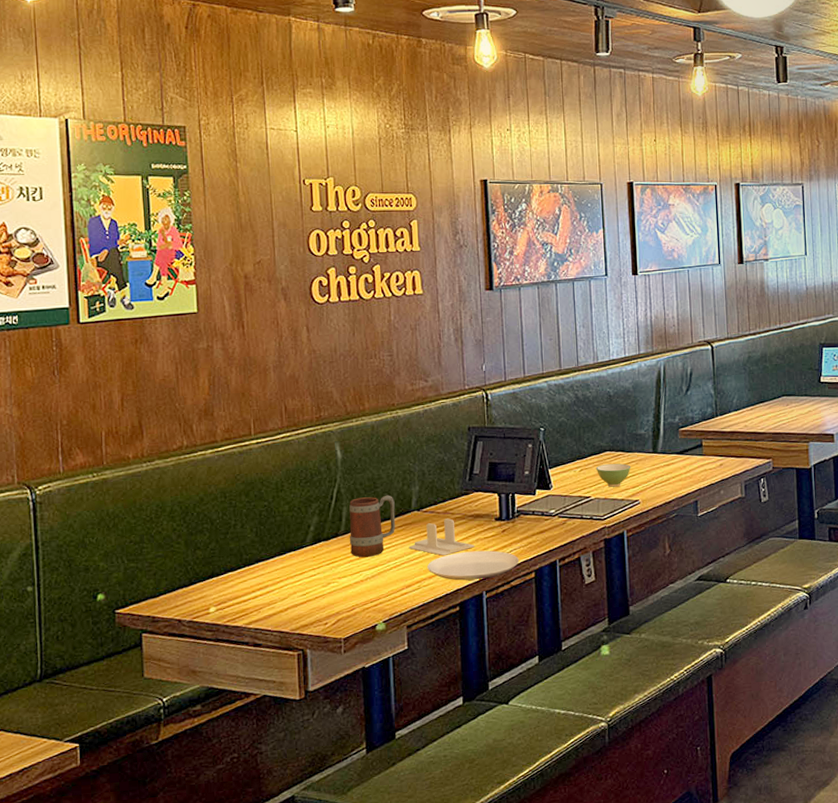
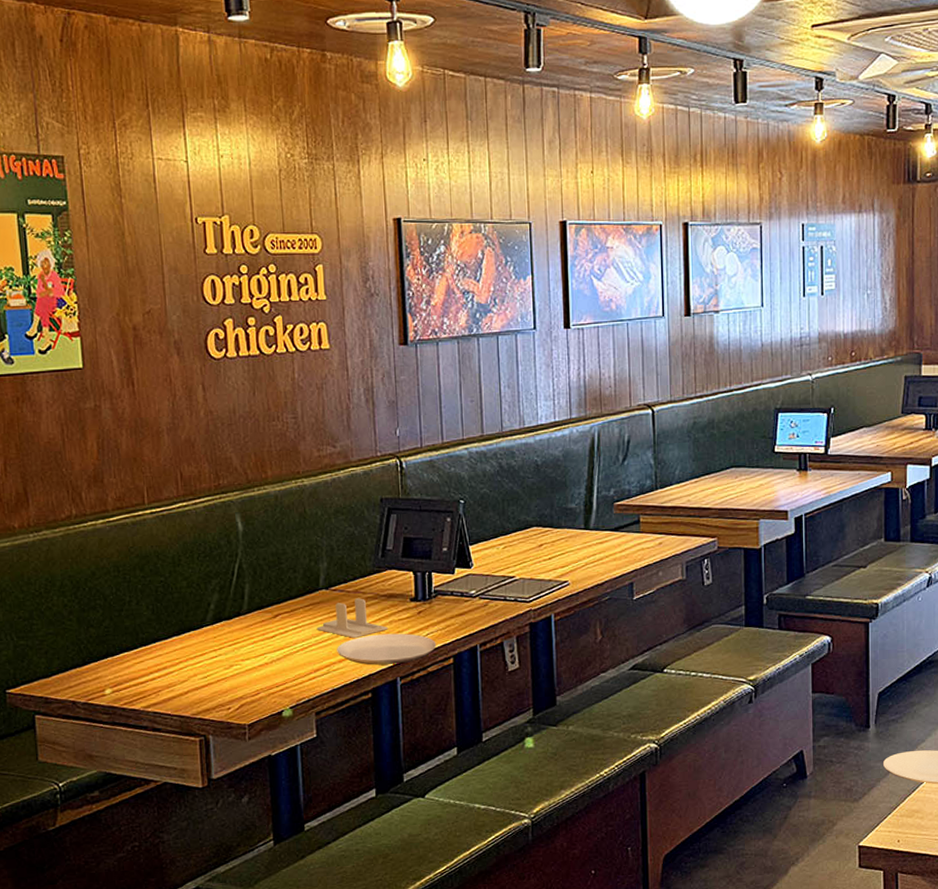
beer mug: present [349,495,396,558] -> none [252,571,303,639]
bowl: present [595,463,631,487] -> none [521,540,560,566]

